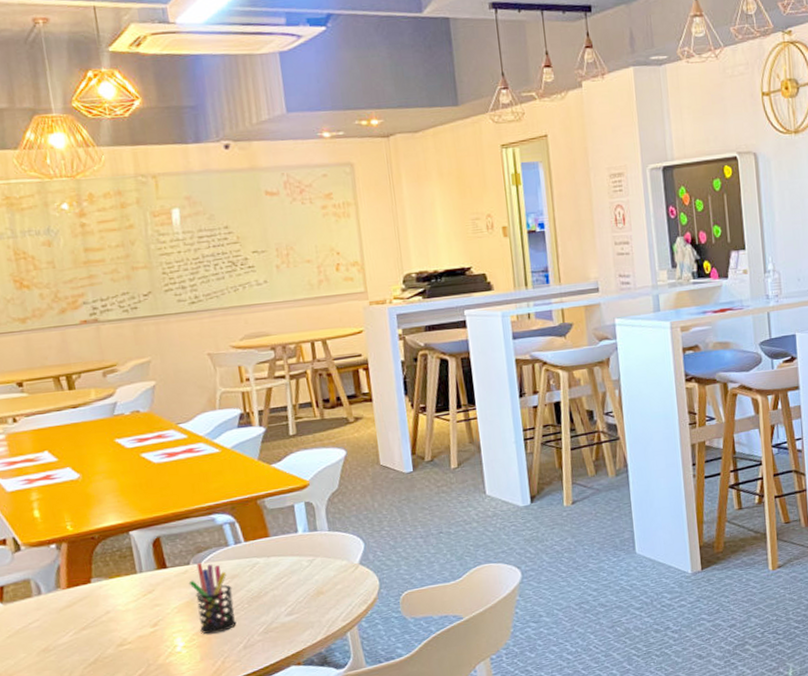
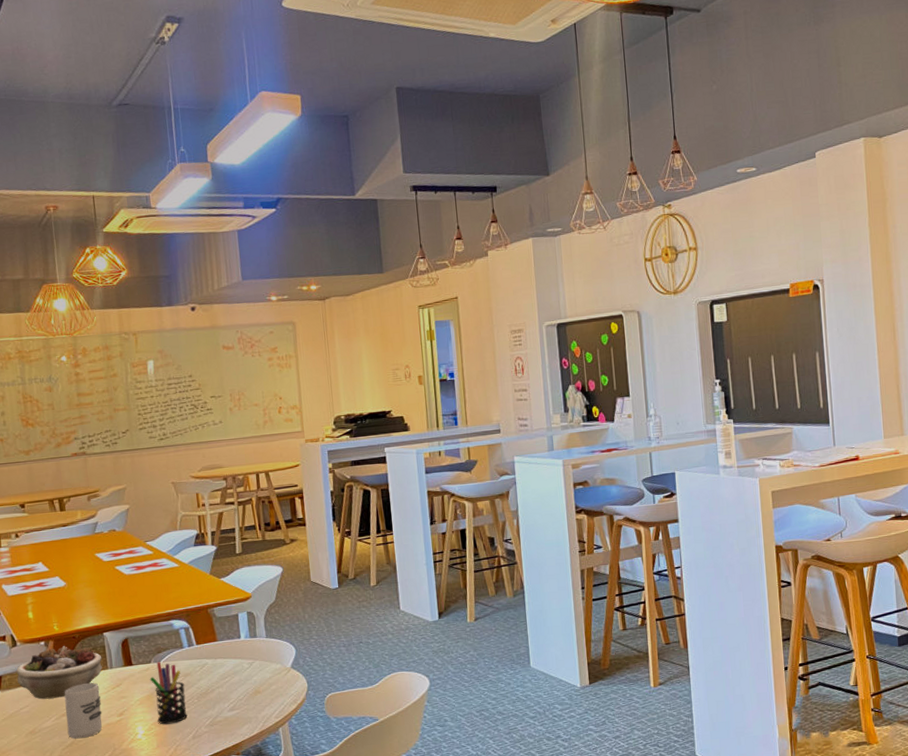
succulent planter: none [21,548,130,612] -> present [16,646,103,699]
cup: none [83,590,133,656] -> present [64,682,102,739]

